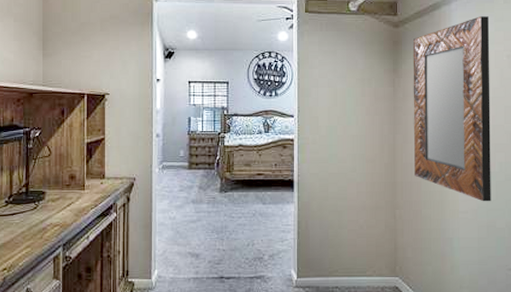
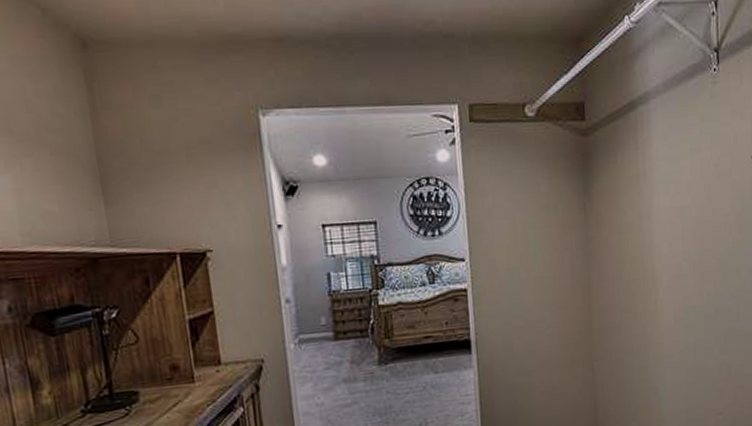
home mirror: present [413,16,491,202] -> none [605,116,699,341]

